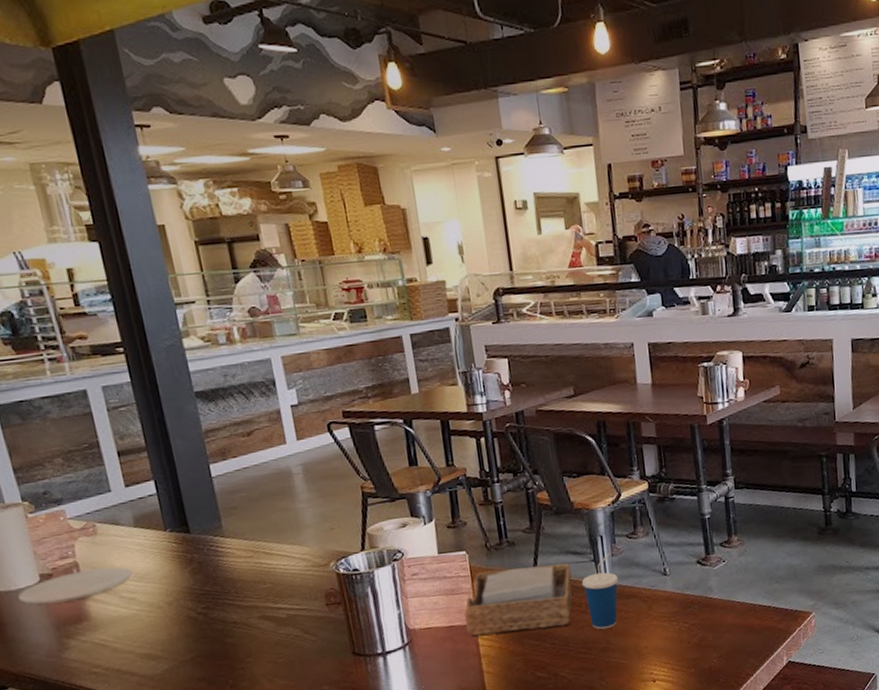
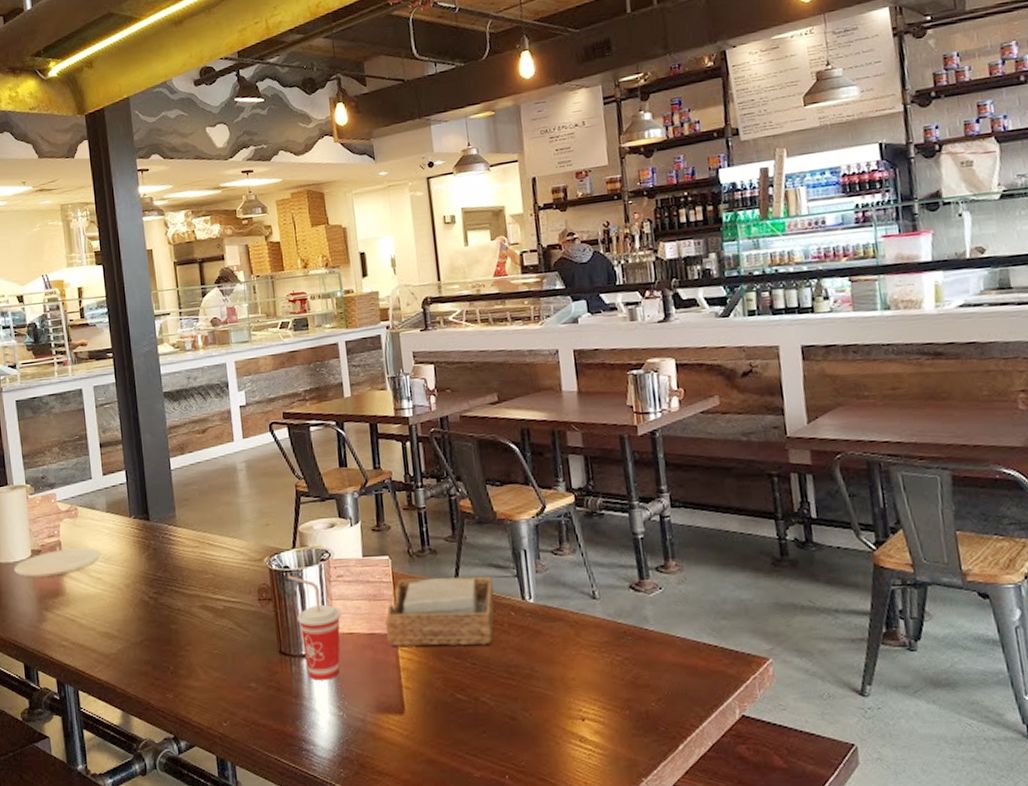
beverage cup: none [357,578,419,676] -> present [287,576,341,680]
cup: present [581,552,619,630] -> none [504,568,544,654]

